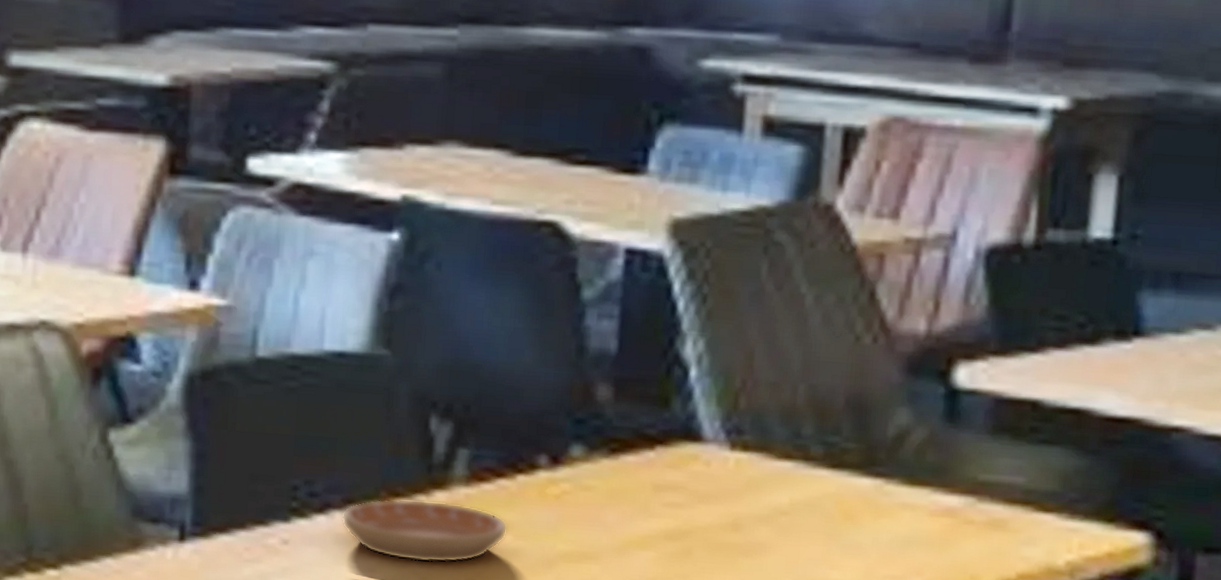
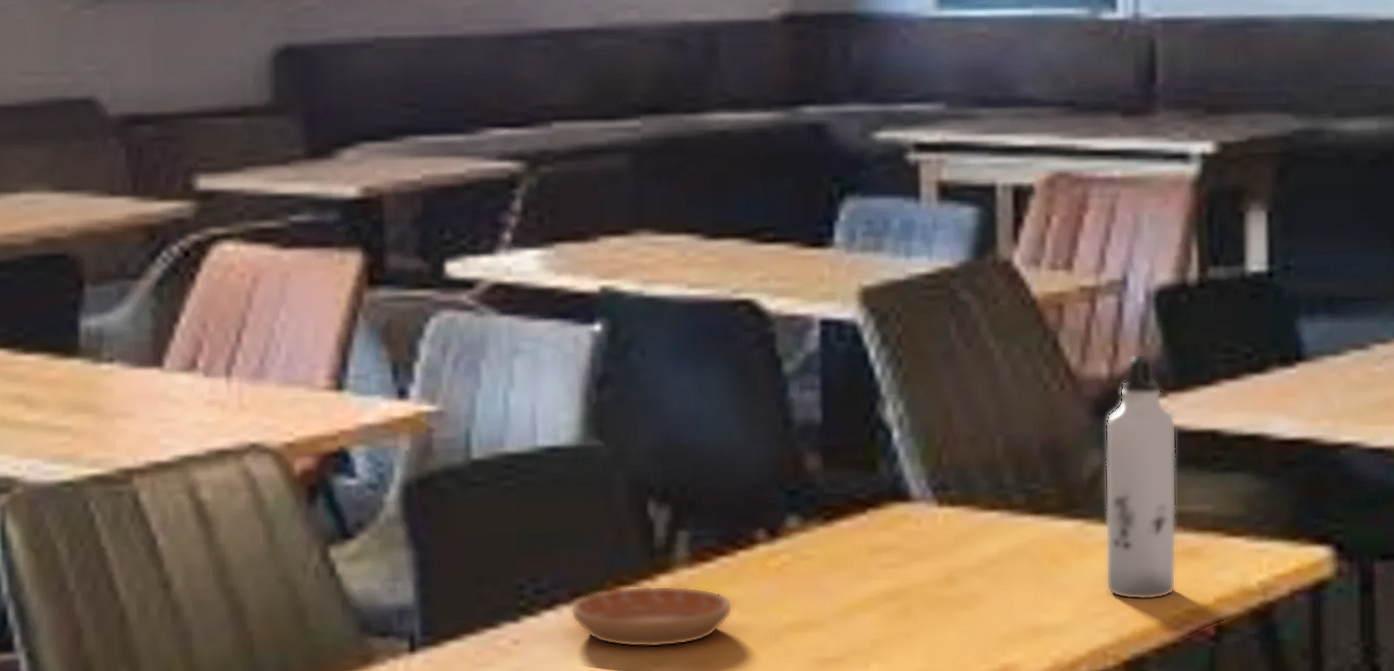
water bottle: none [900,312,995,569] -> present [1105,353,1177,600]

